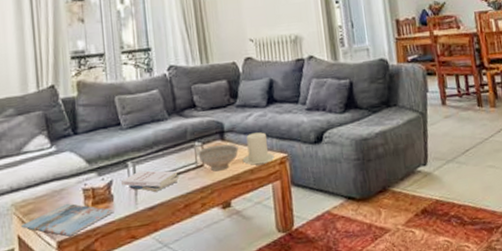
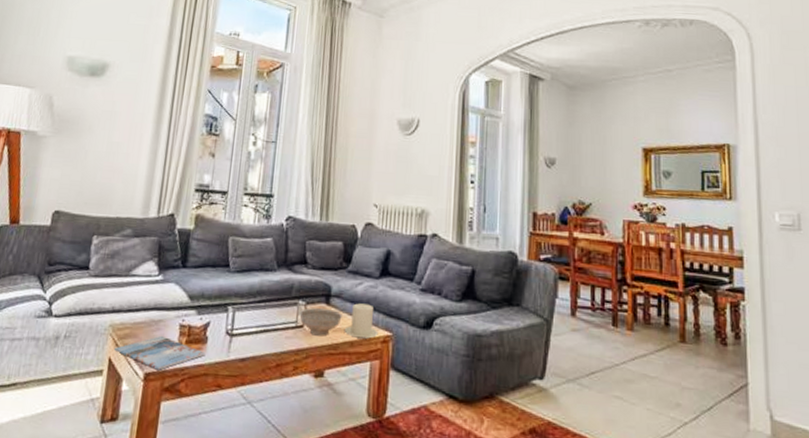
books: present [121,170,180,192] -> none [218,317,277,343]

